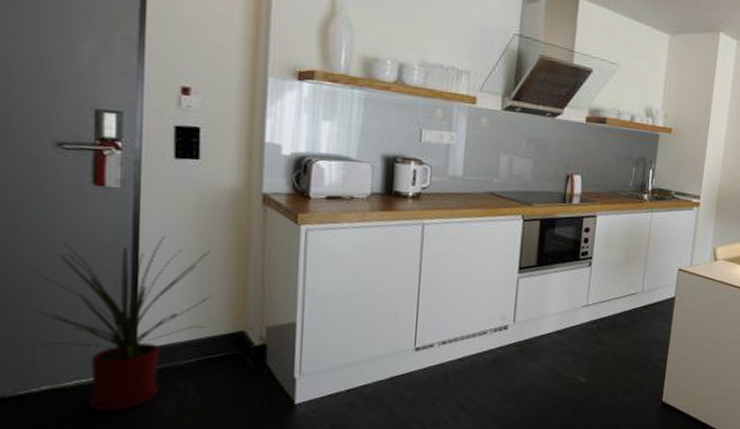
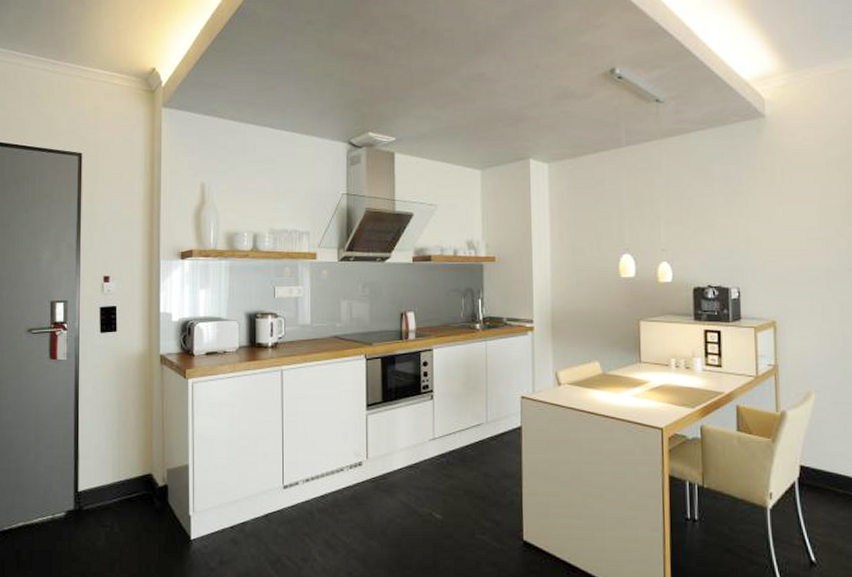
house plant: present [27,237,211,411] -> none [10,397,127,545]

